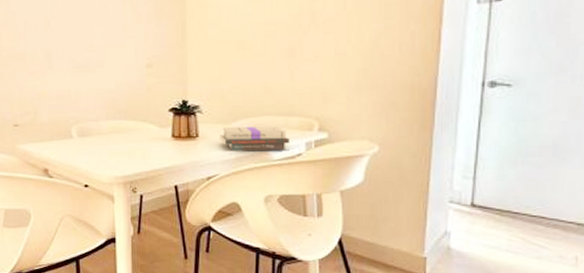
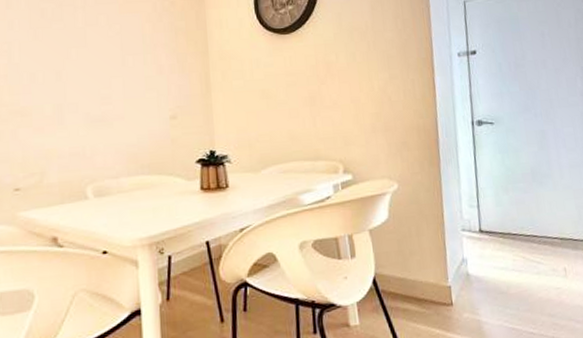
books: present [220,126,289,152] -> none [250,171,318,200]

